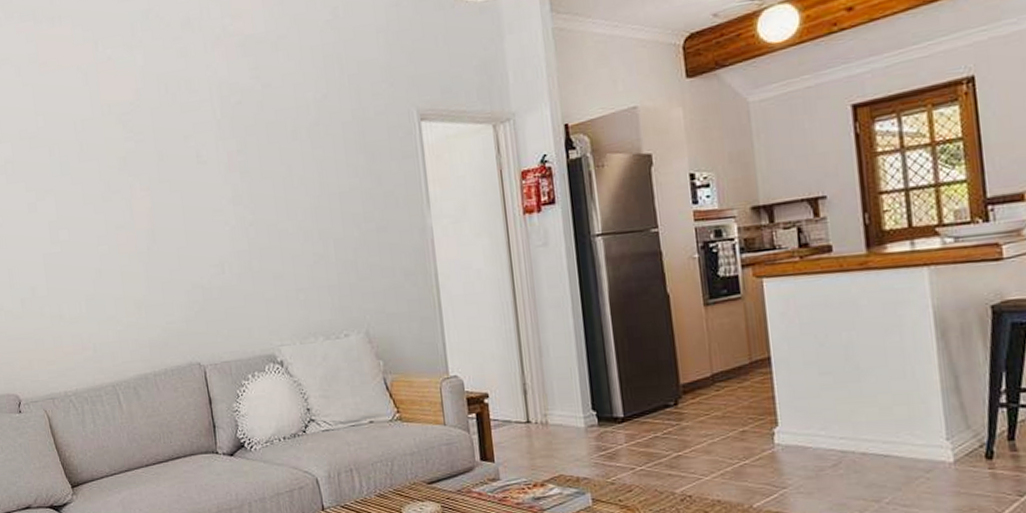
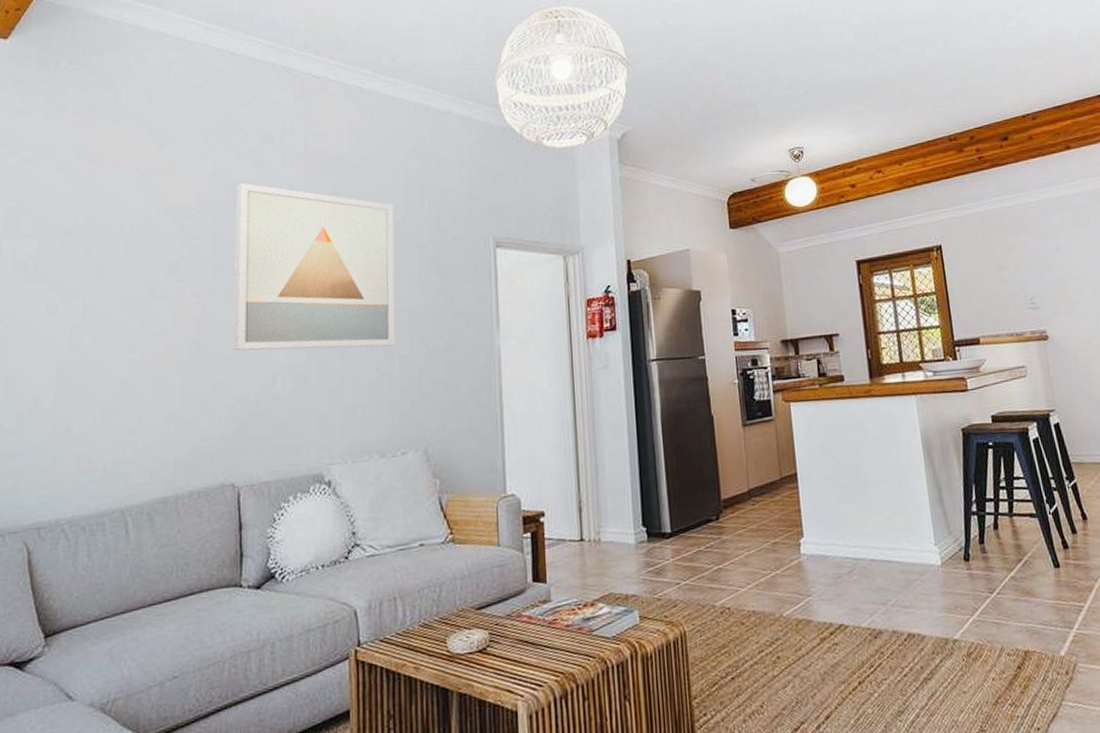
wall art: none [166,73,329,240] -> present [233,183,395,351]

